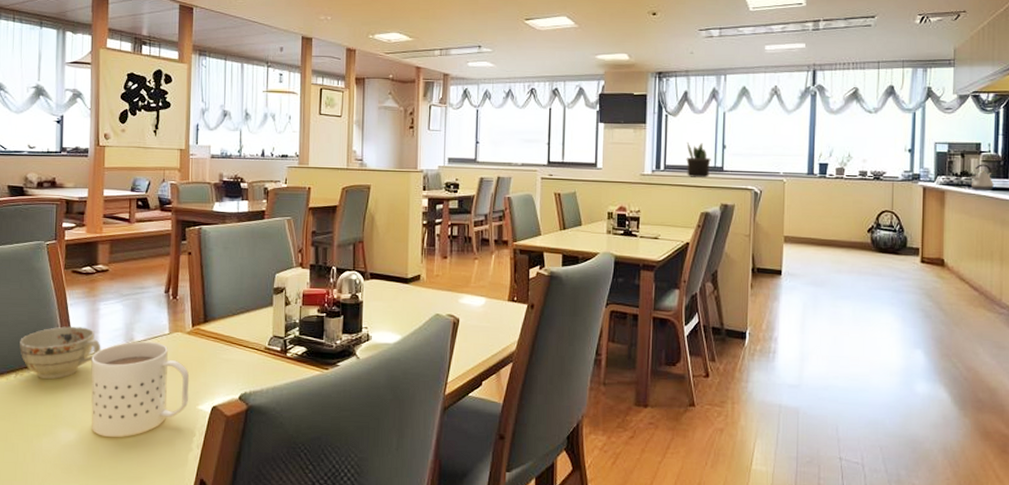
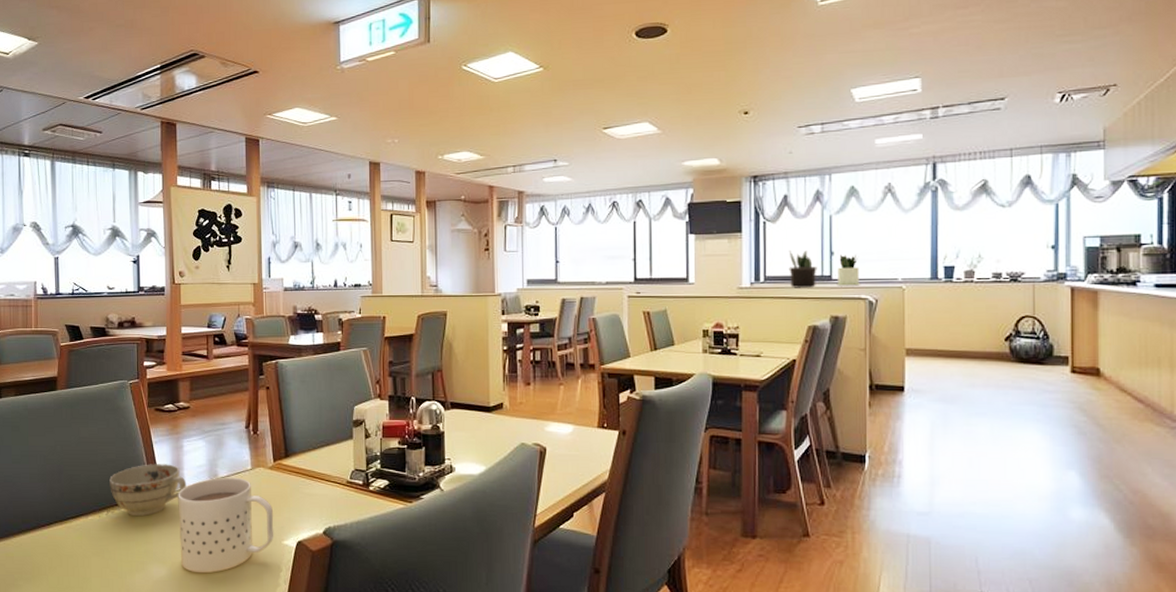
planter: none [727,149,748,178] -> present [836,255,861,286]
kettle: present [970,164,994,190] -> none [1129,258,1158,288]

